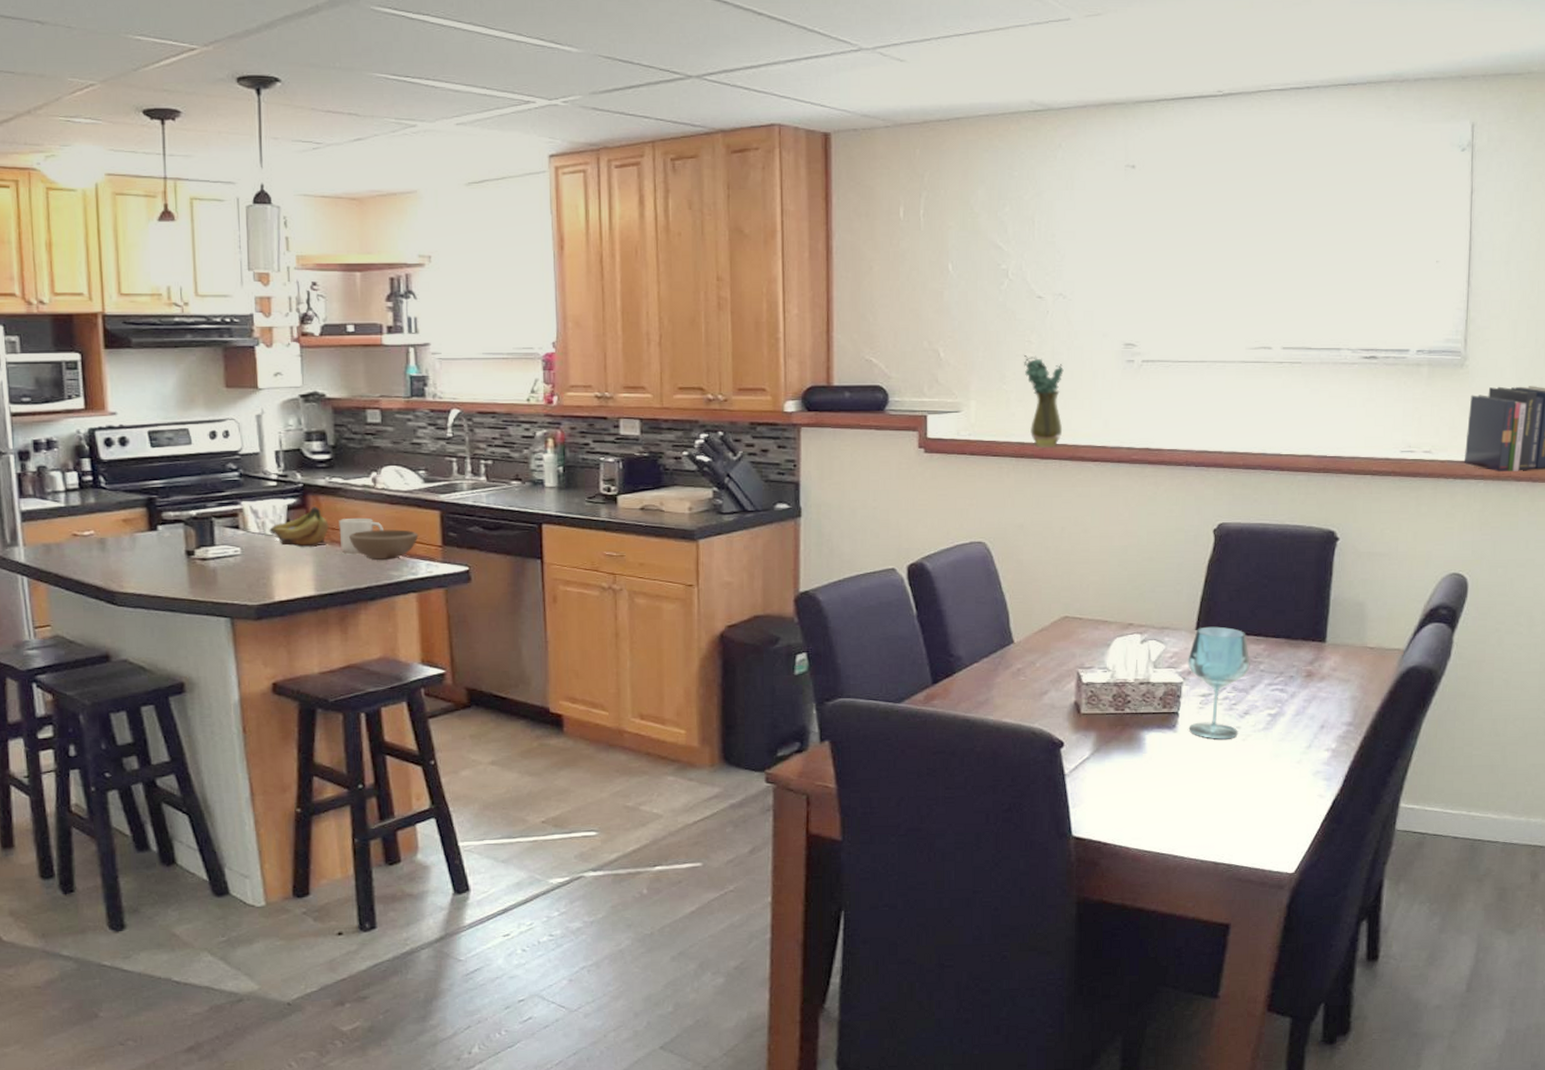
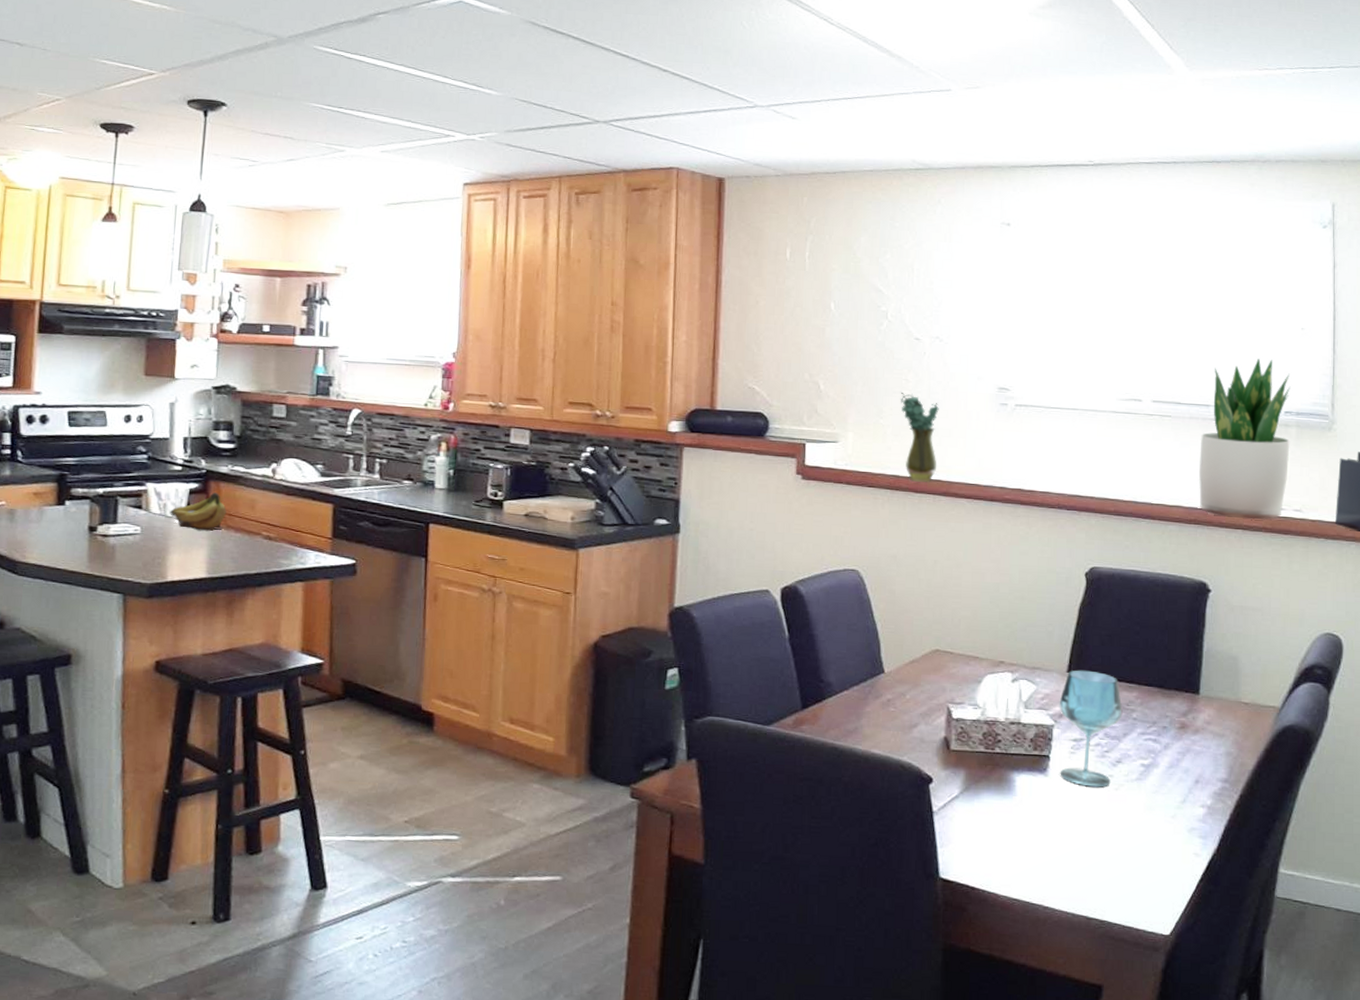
mug: present [339,517,383,554] -> none [235,505,278,540]
bowl: present [349,529,419,561] -> none [244,518,311,549]
planter: none [1329,296,1423,463] -> present [1199,359,1291,519]

